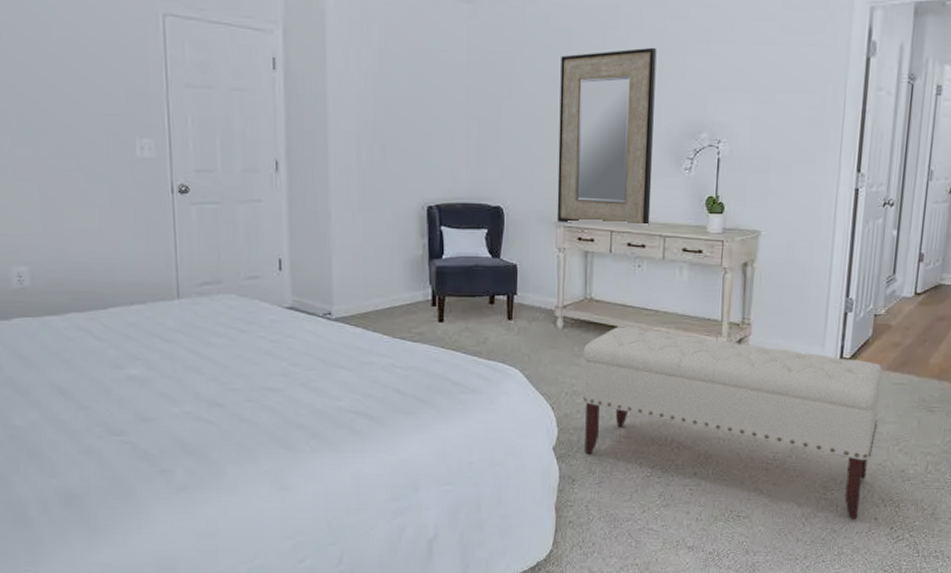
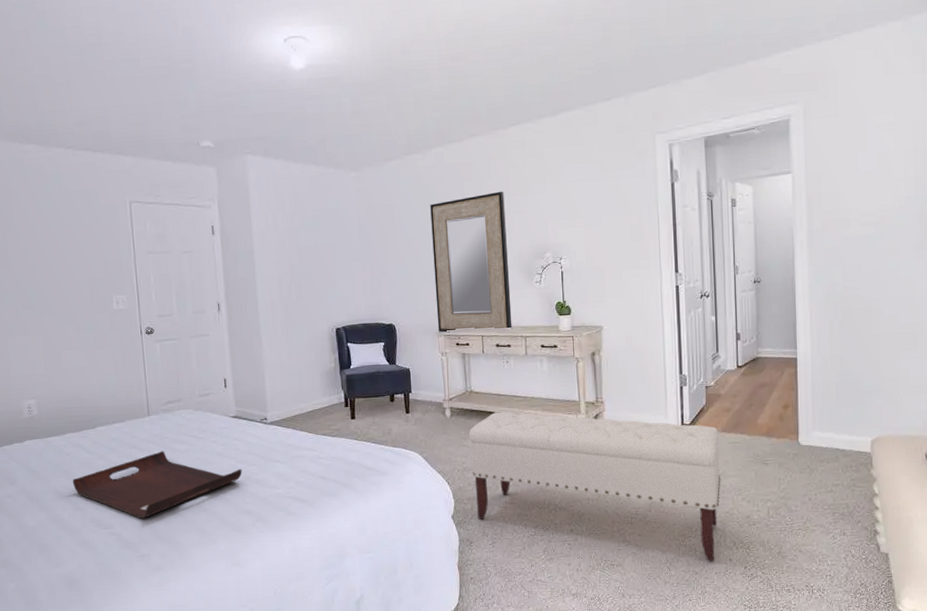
serving tray: none [75,344,296,427] -> present [72,451,242,519]

